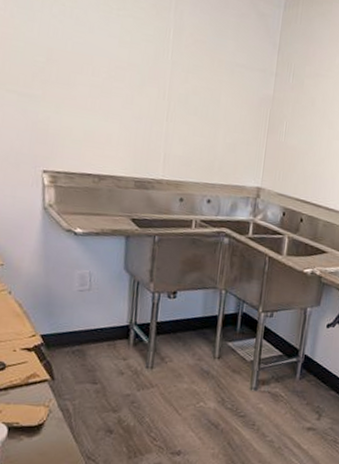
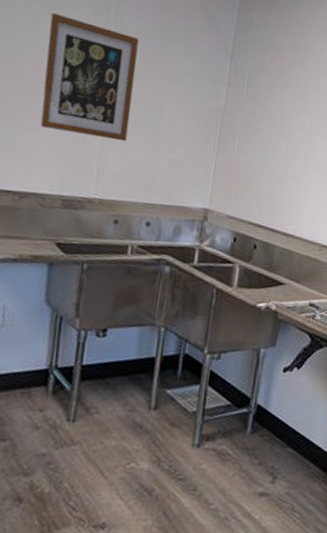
wall art: none [113,13,197,129] -> present [40,12,139,142]

